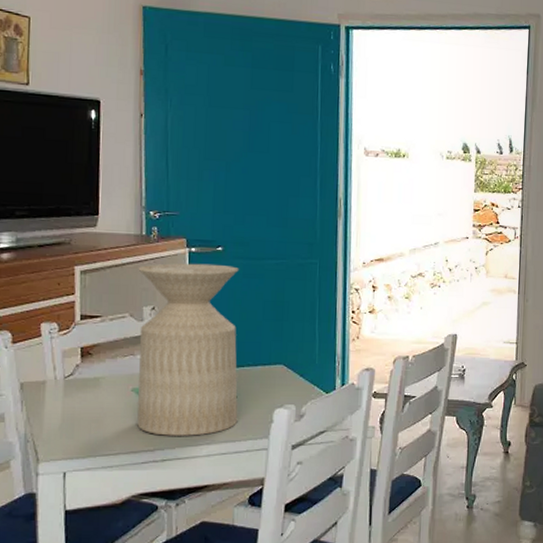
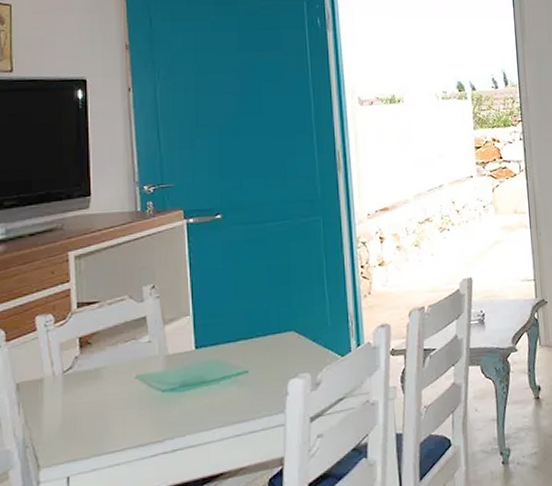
side table: present [137,263,239,436] -> none [135,233,251,424]

